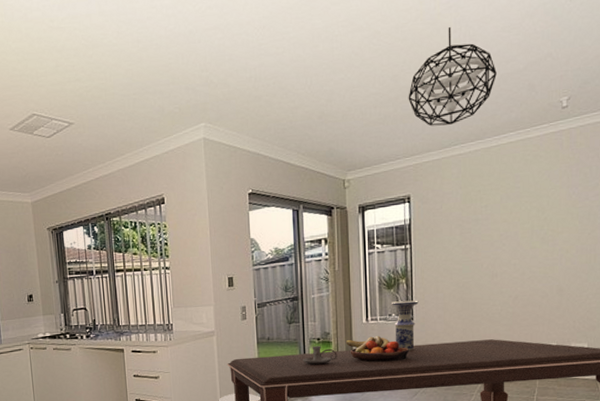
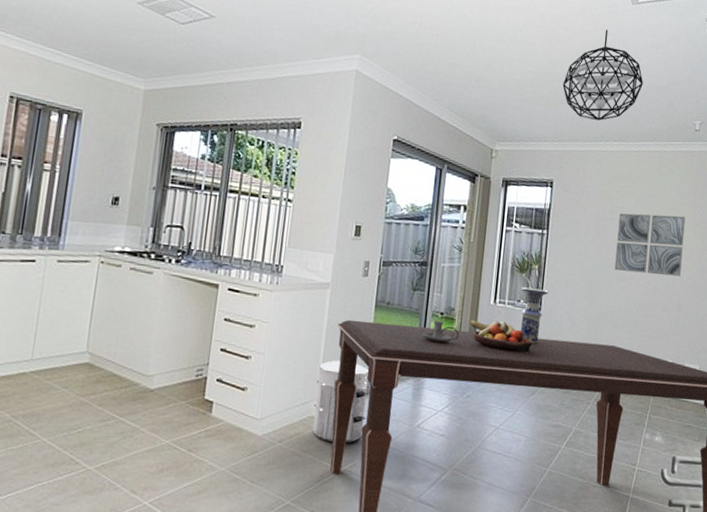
wall art: none [485,200,559,269] -> present [614,213,686,277]

